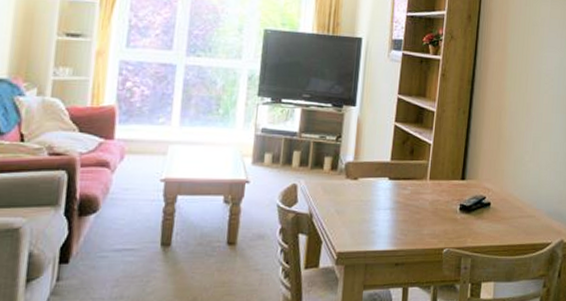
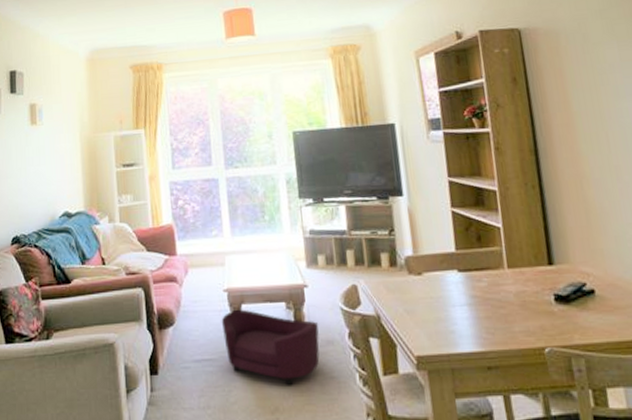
dog bed: none [151,200,253,278] -> present [221,309,320,386]

